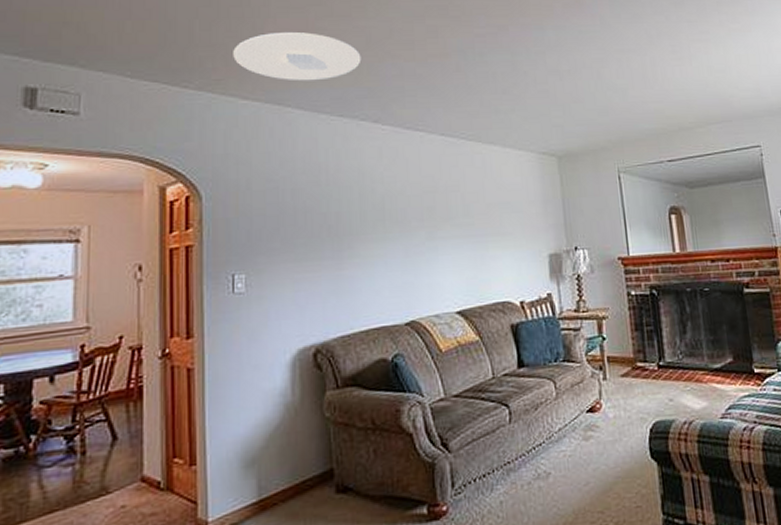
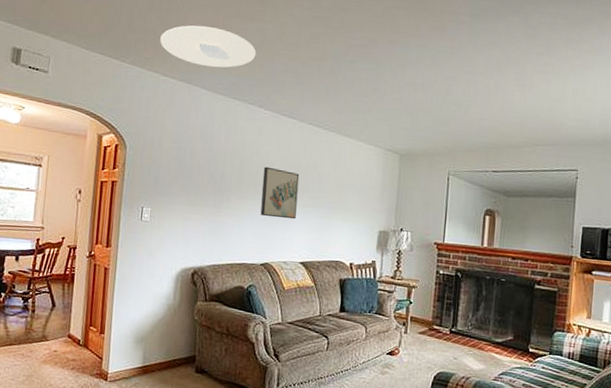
wall art: none [391,195,442,260] -> present [260,166,300,220]

